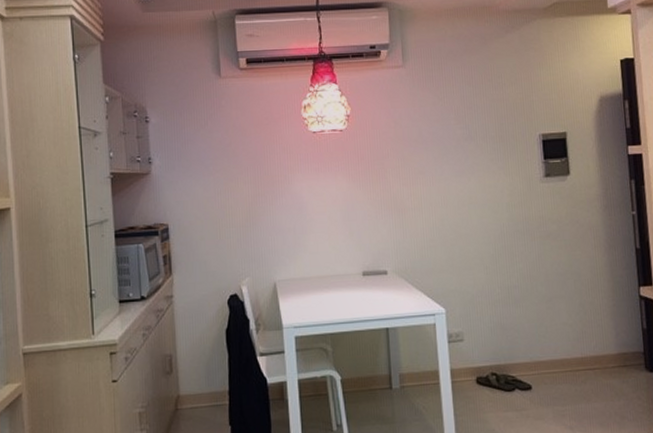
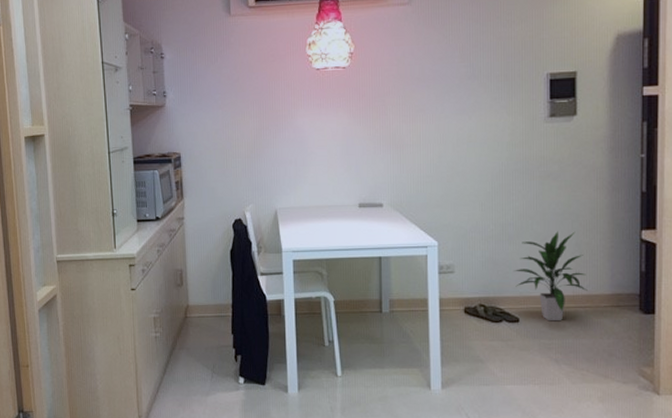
indoor plant: none [522,291,595,387] -> present [513,231,588,322]

